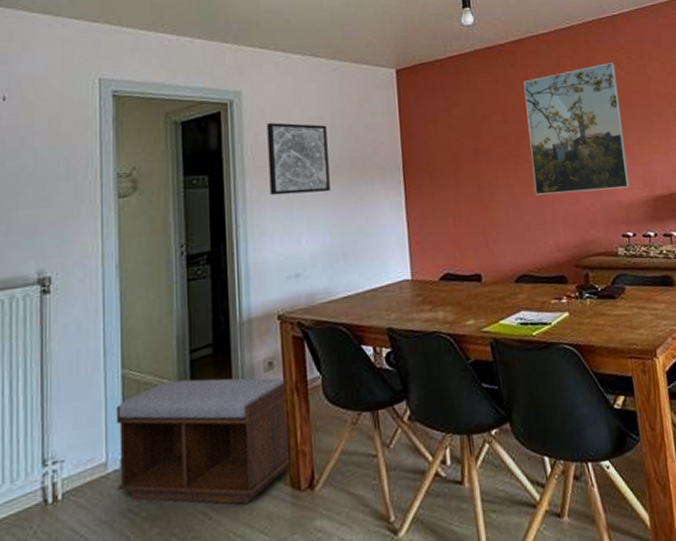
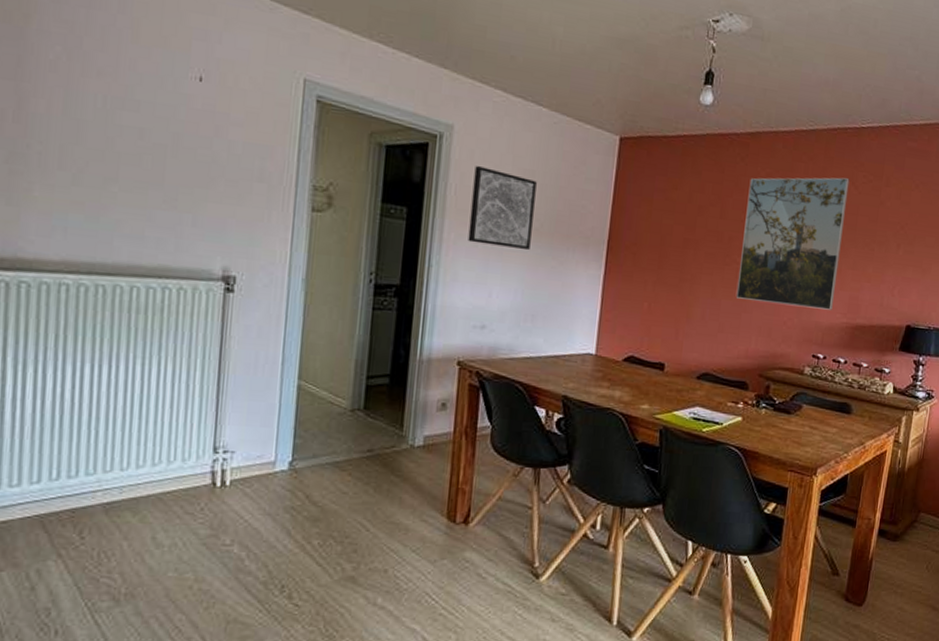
bench: present [116,377,291,504] -> none [284,400,456,524]

